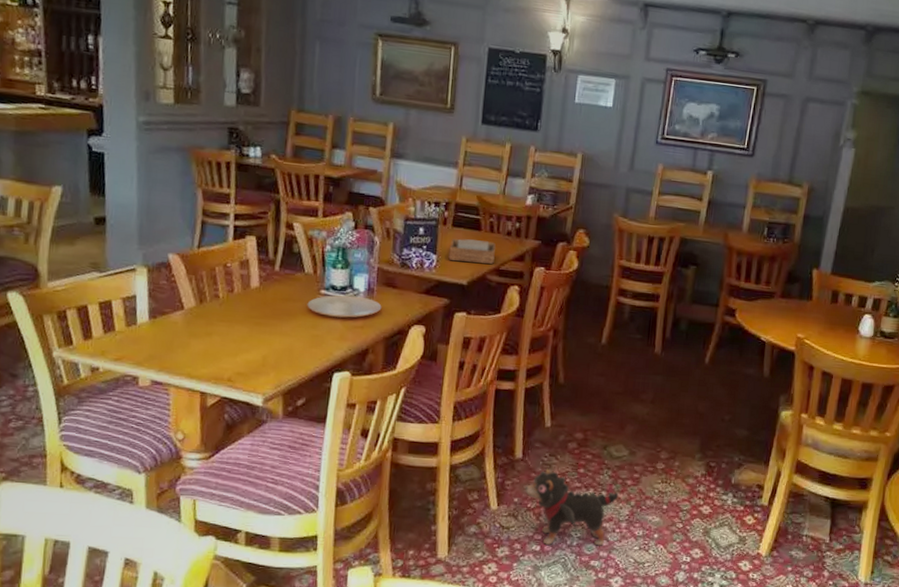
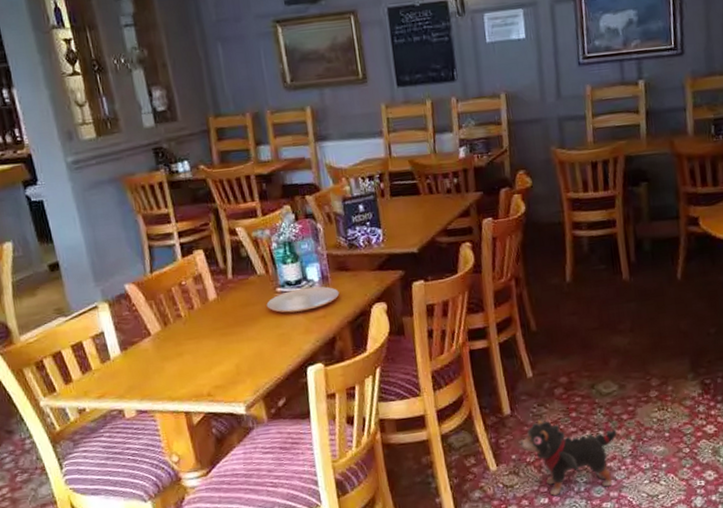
napkin holder: present [448,238,496,265] -> none [392,203,440,232]

